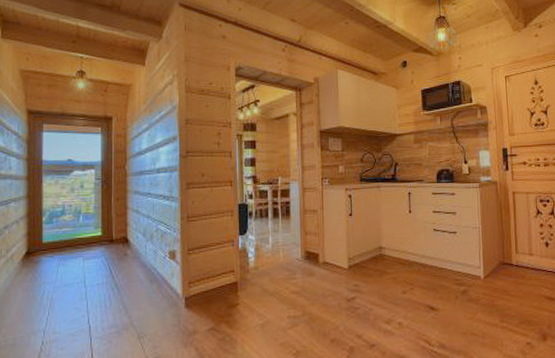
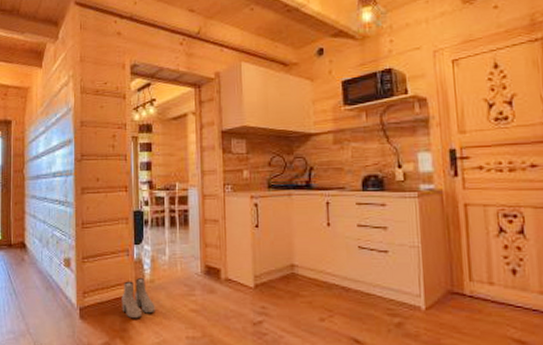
boots: none [227,266,259,304] -> present [121,278,155,319]

